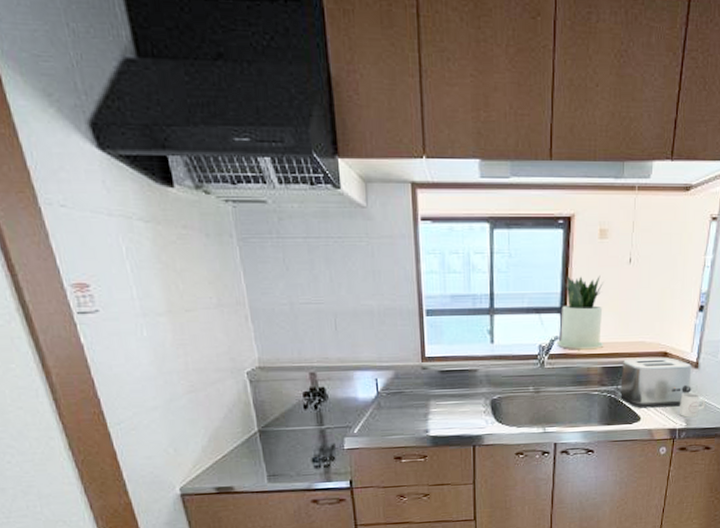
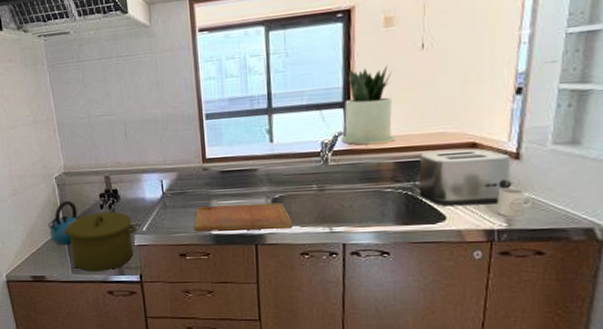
kettle: none [237,400,276,451] -> present [48,201,78,245]
cooking pot: none [259,412,347,481] -> present [65,211,137,273]
cutting board: none [410,403,510,434] -> present [194,202,293,232]

